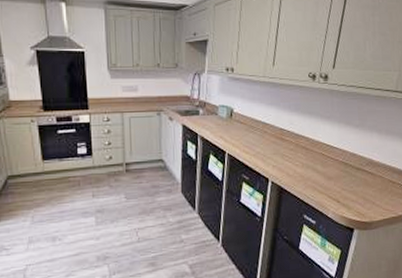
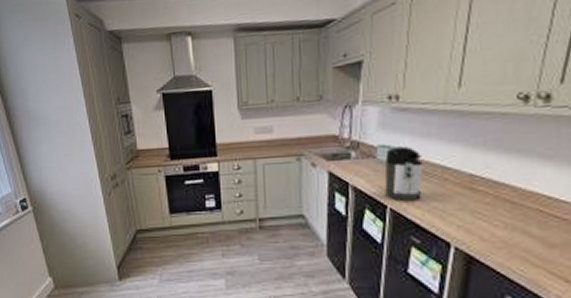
coffee maker: none [223,107,250,149] -> present [384,146,423,202]

